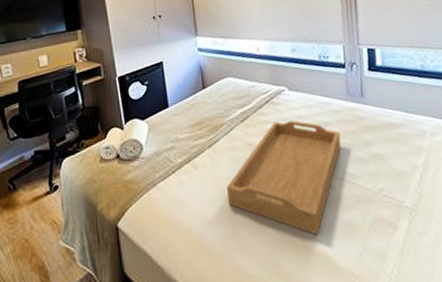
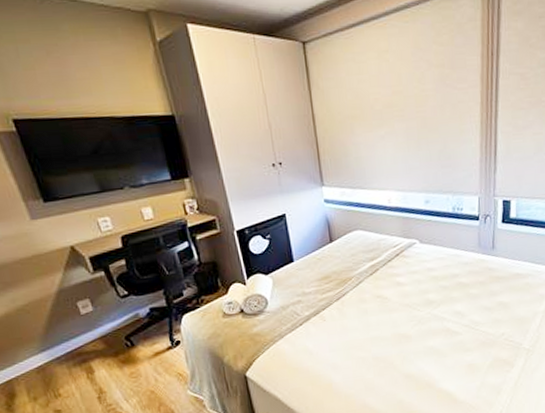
serving tray: present [227,120,341,236] -> none [355,272,469,376]

